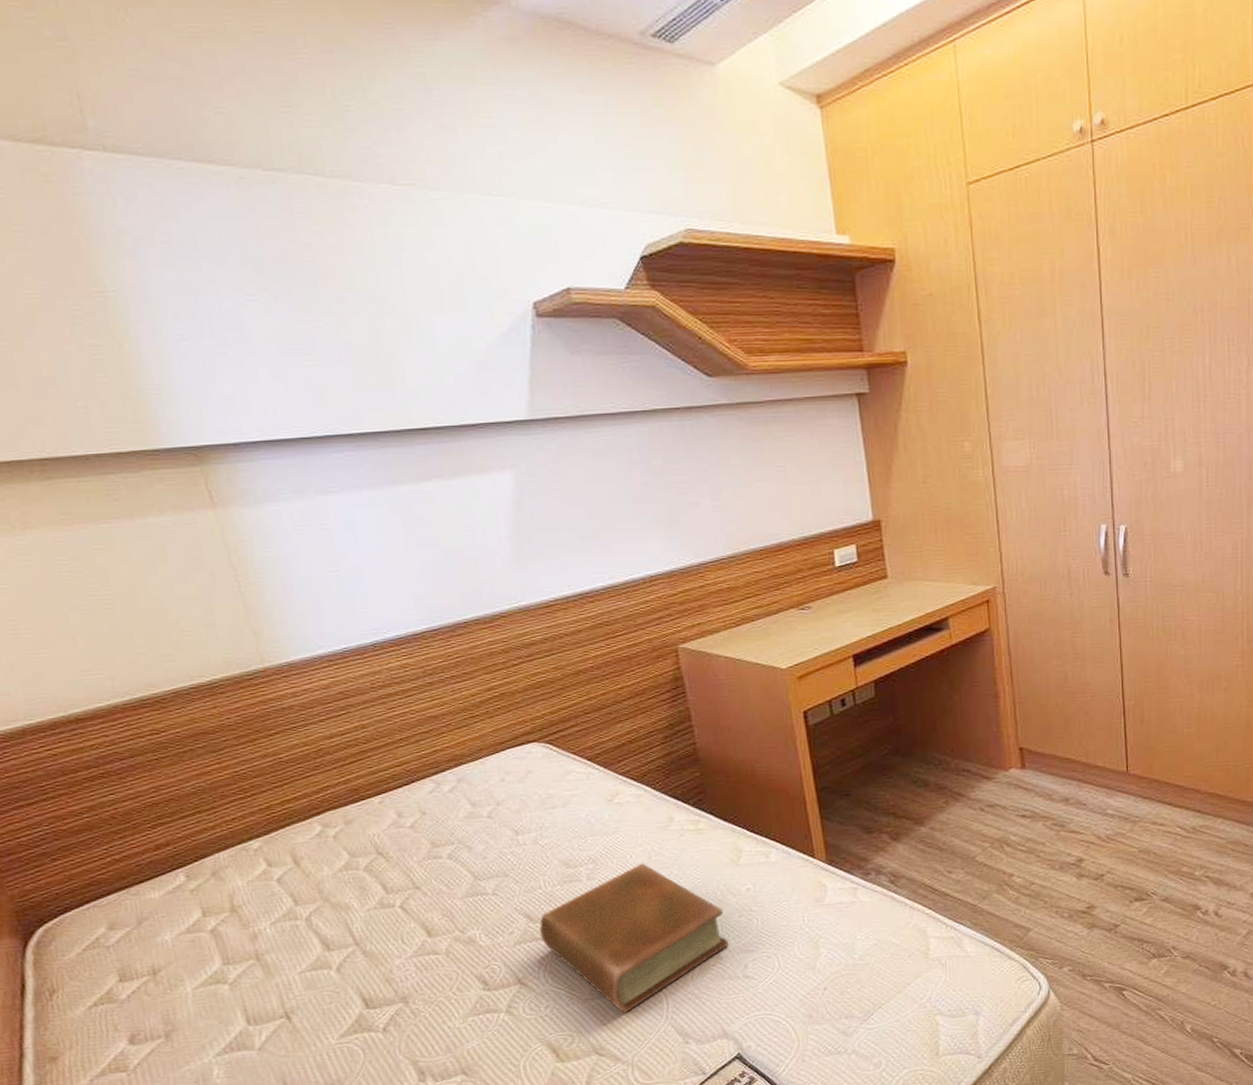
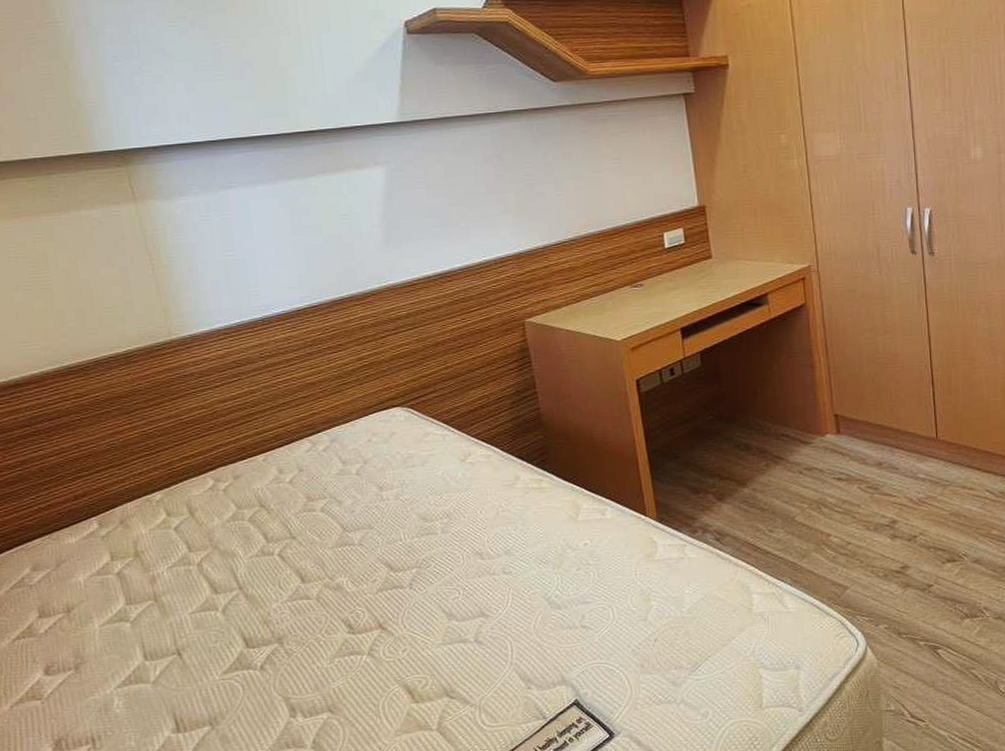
book: present [539,863,730,1013] -> none [398,518,569,658]

